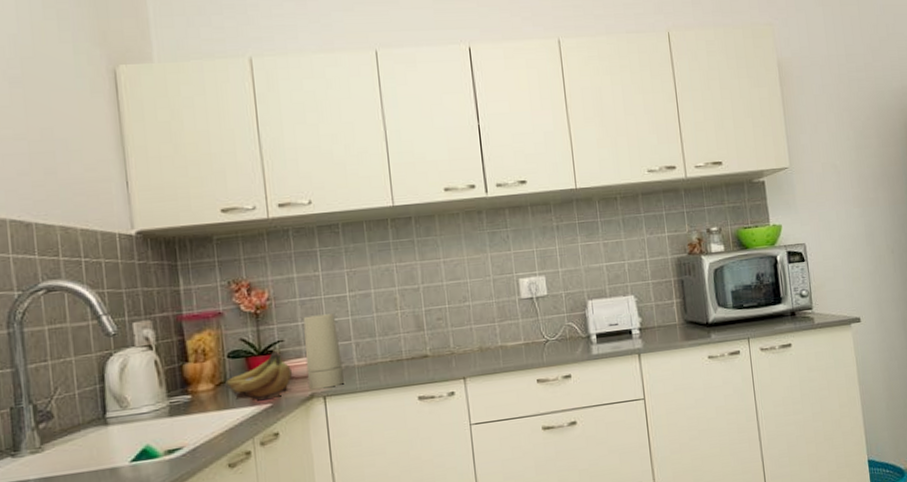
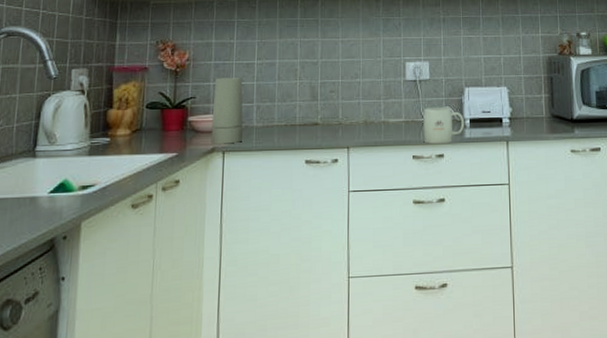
fruit: present [224,351,293,400] -> none [139,106,200,148]
mug: none [544,323,591,365] -> present [423,106,465,144]

